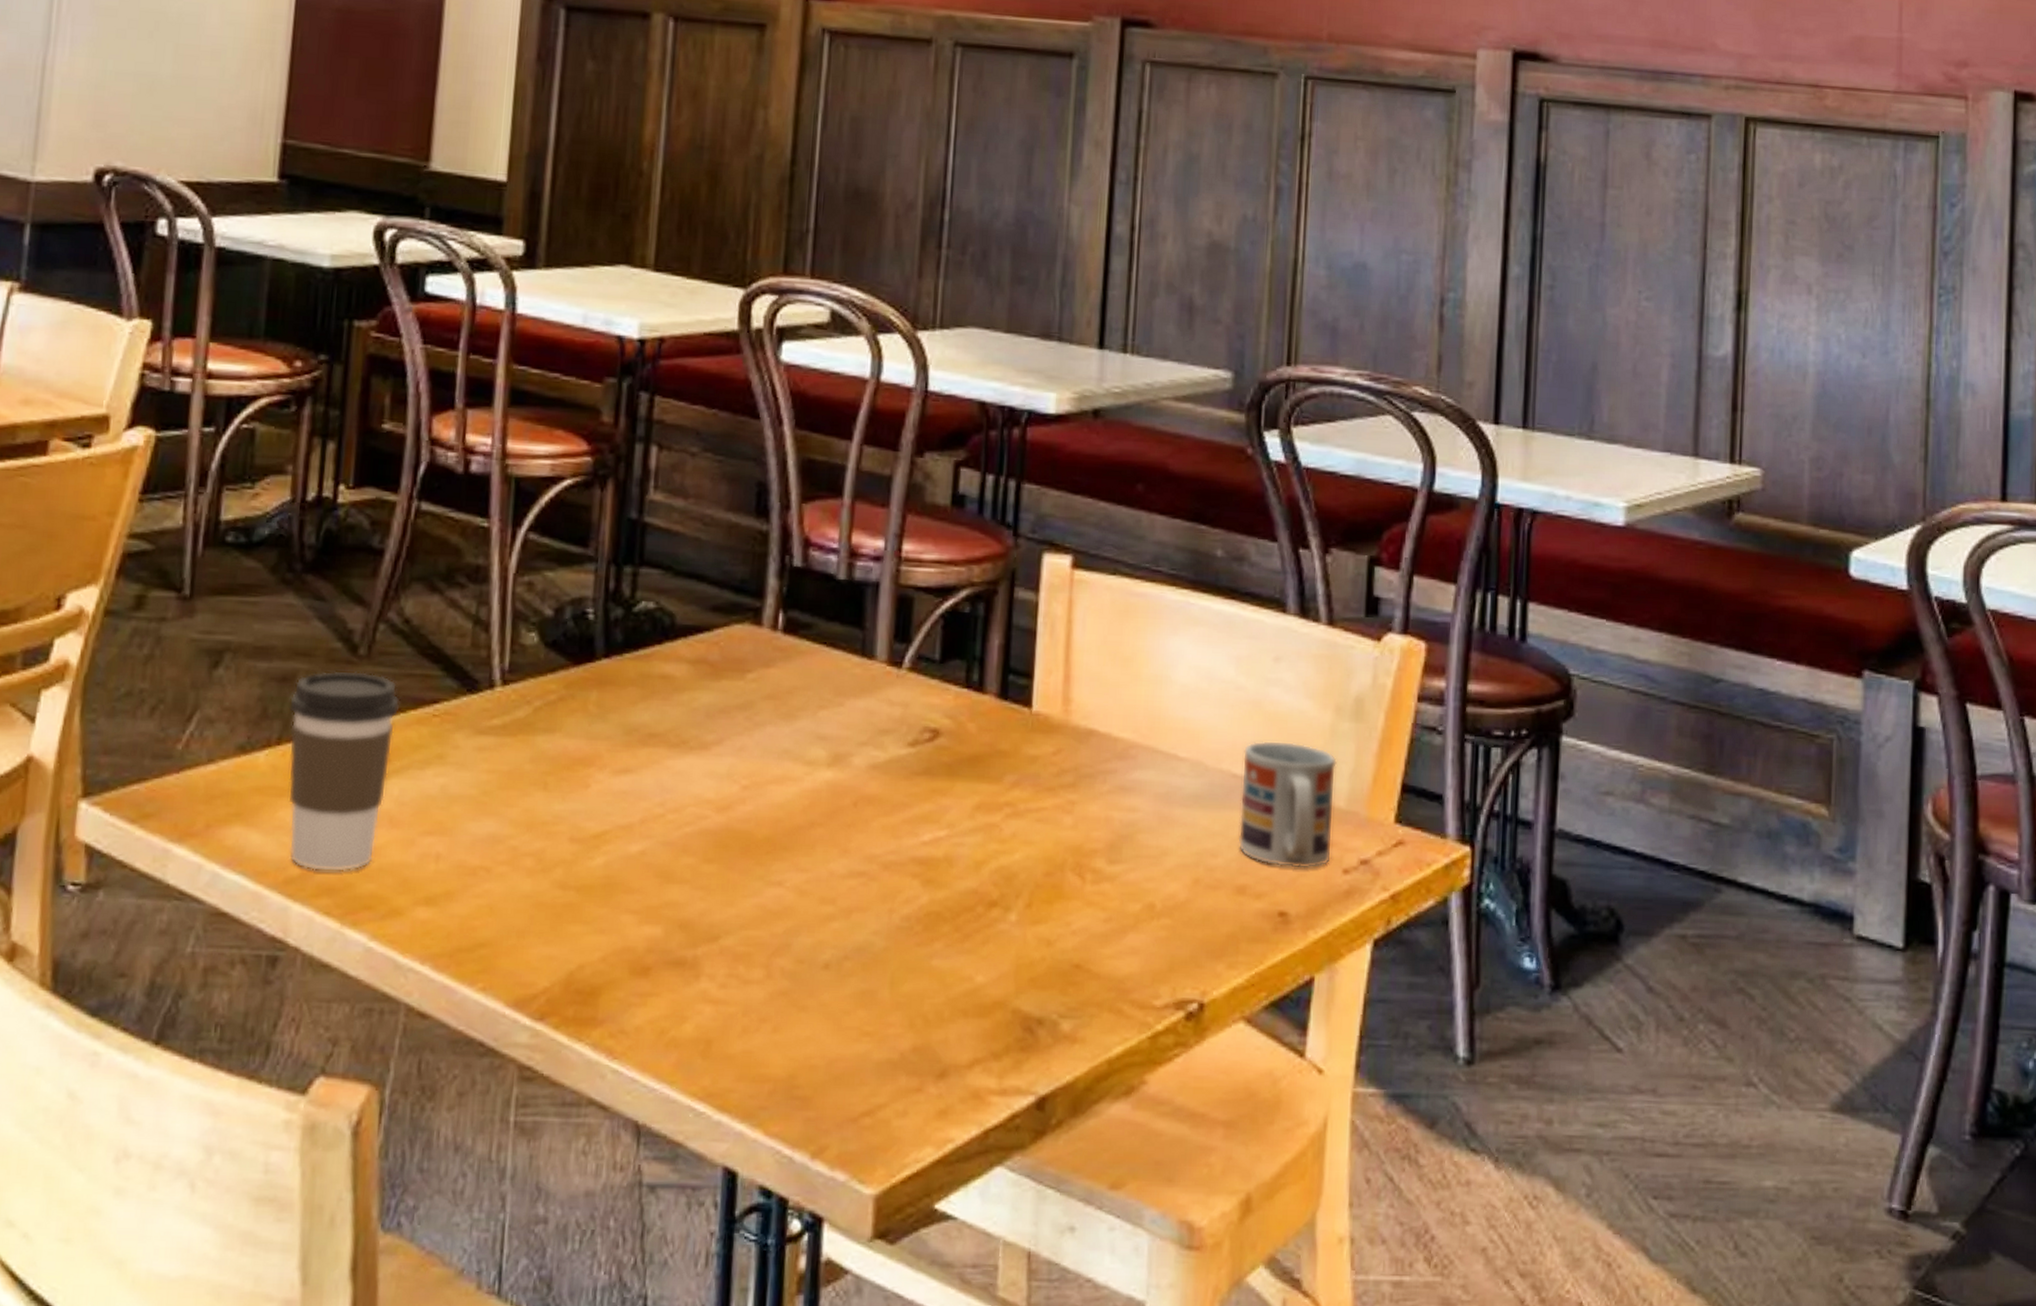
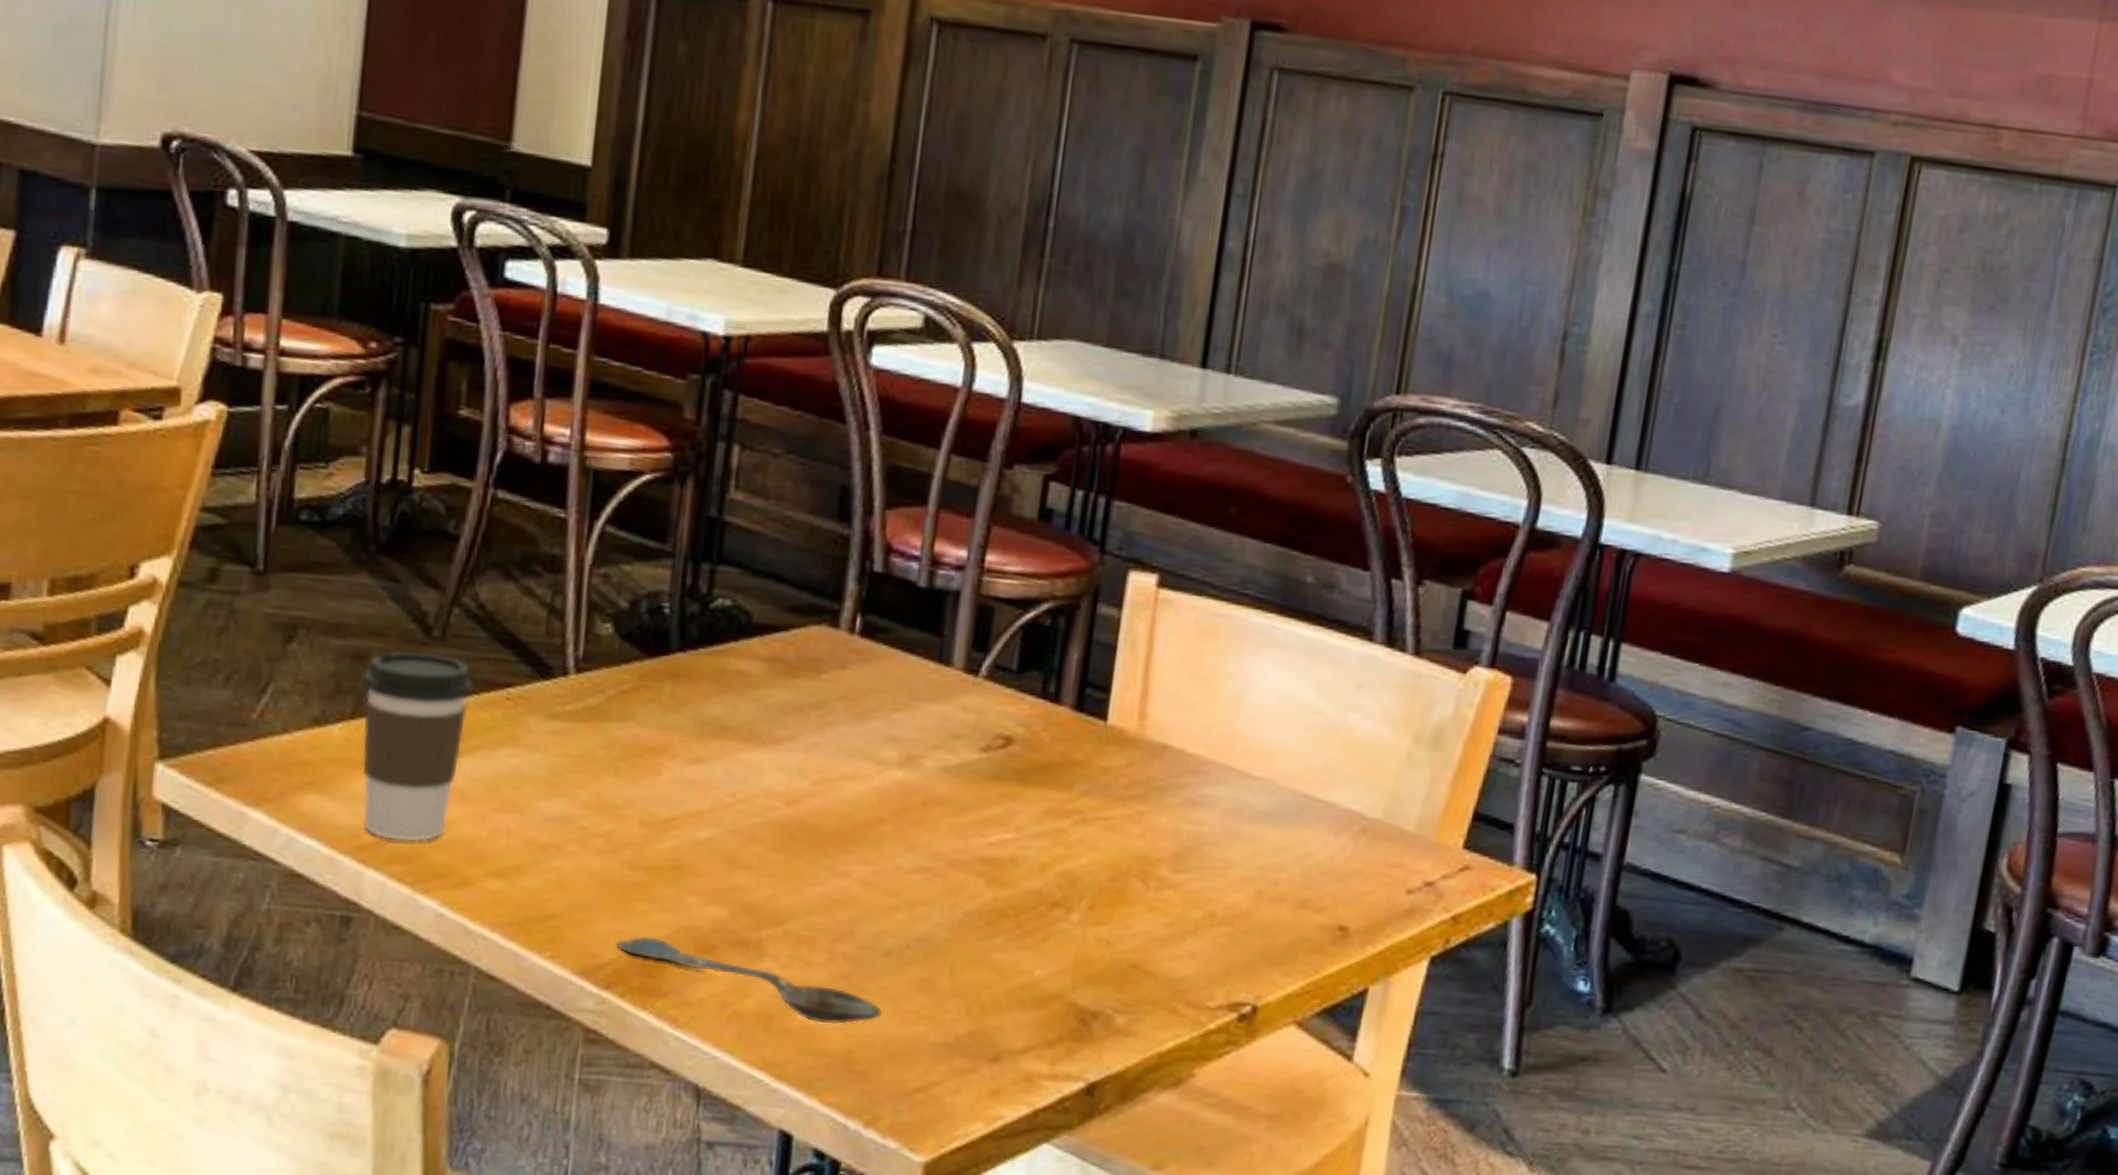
spoon: none [549,960,824,1048] -> present [616,935,883,1025]
cup: present [1238,740,1338,869] -> none [1304,763,1411,888]

